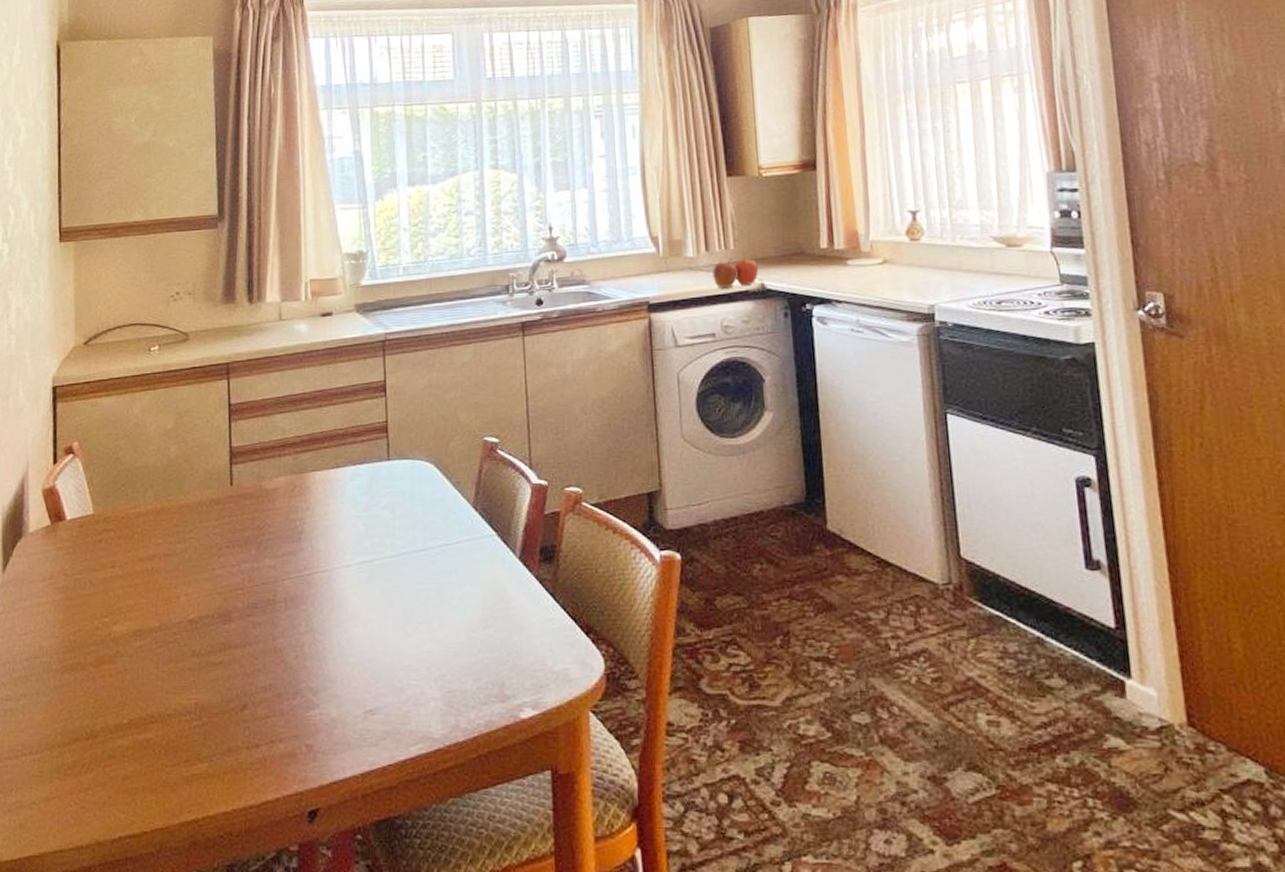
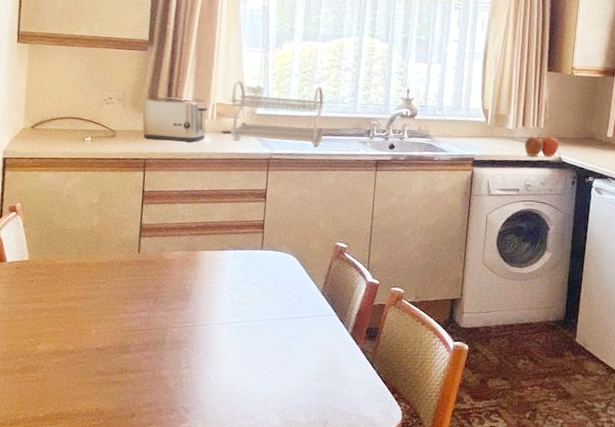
toaster: none [218,278,300,338] -> present [142,96,207,143]
dish rack: none [325,240,450,323] -> present [229,81,325,146]

